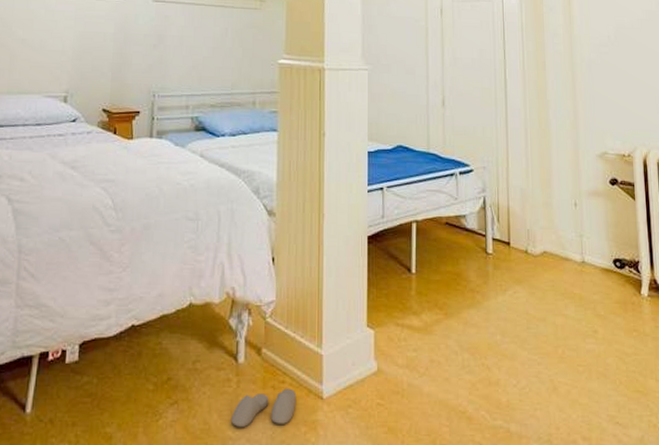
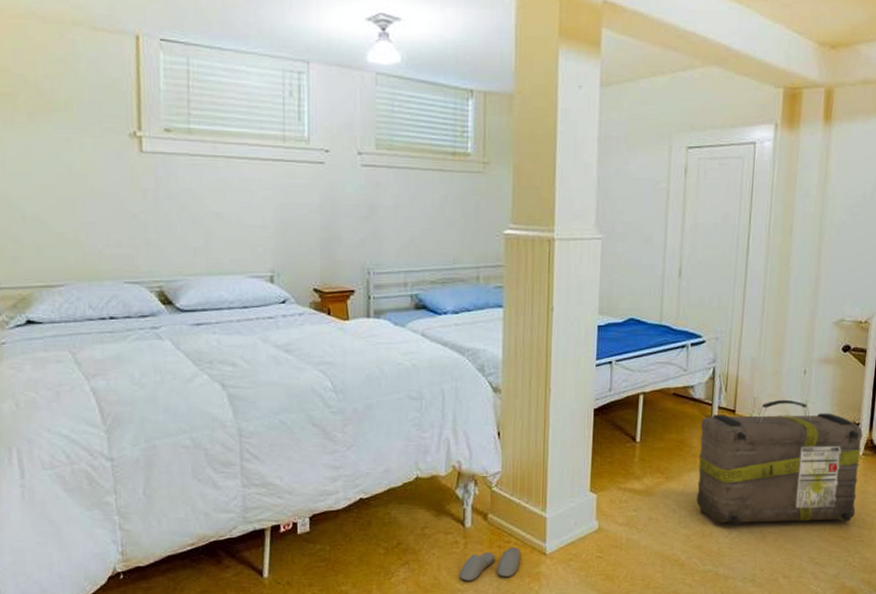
suitcase: none [476,232,651,374] -> present [696,399,863,526]

